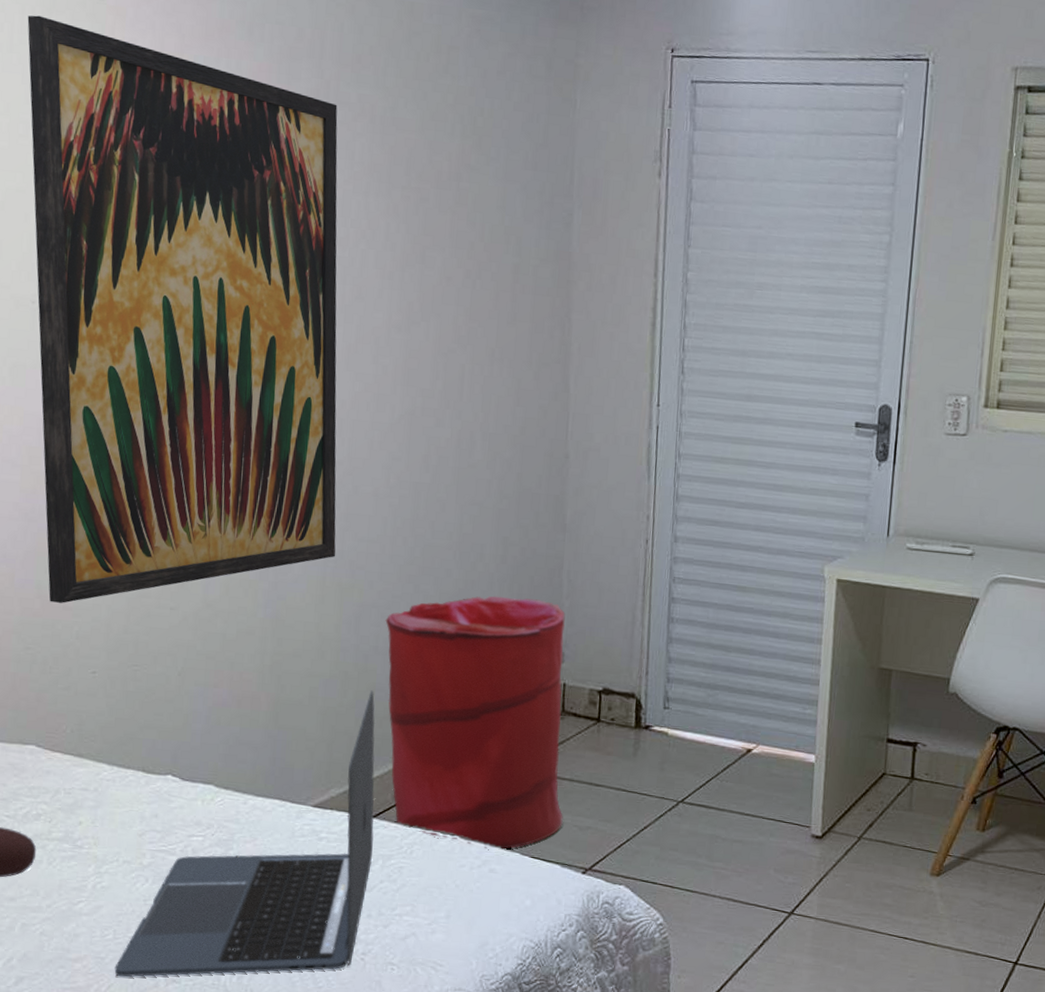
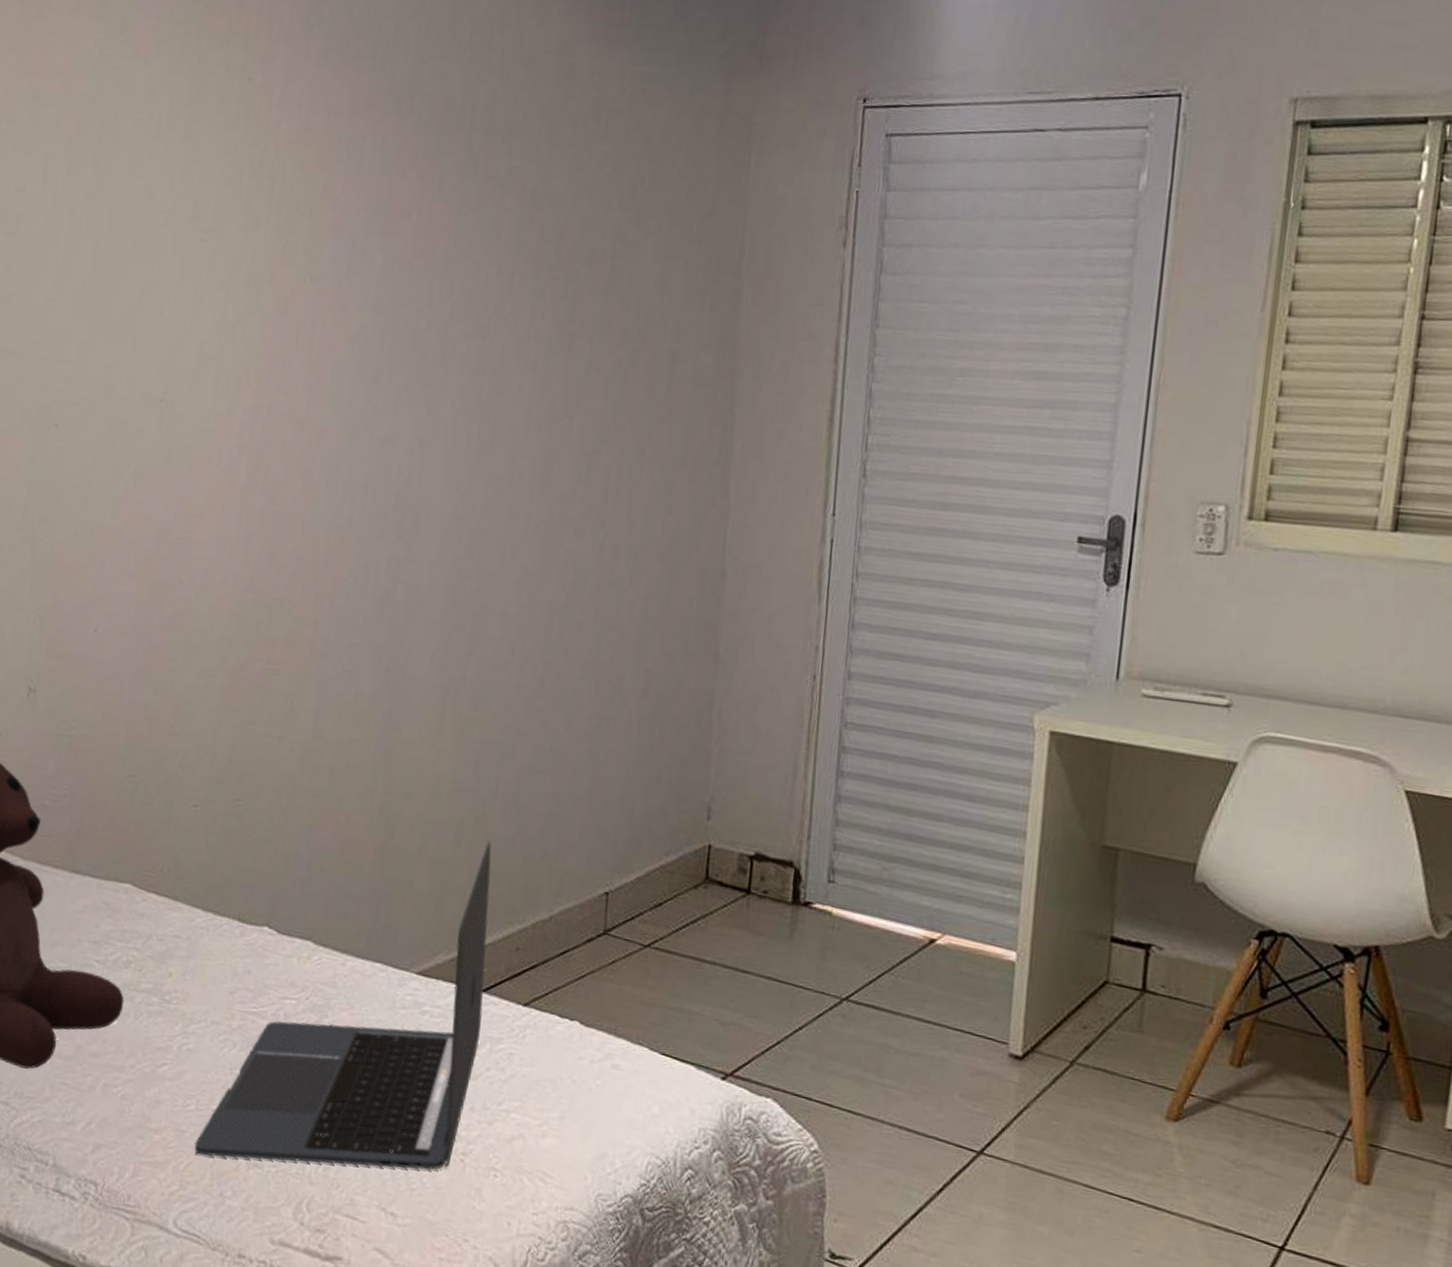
wall art: present [27,15,338,603] -> none [155,99,486,728]
laundry hamper: present [385,596,565,850] -> none [506,736,714,1042]

